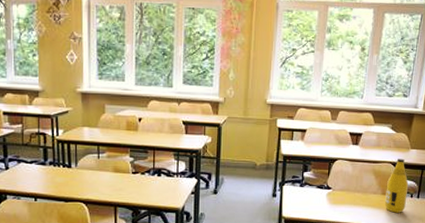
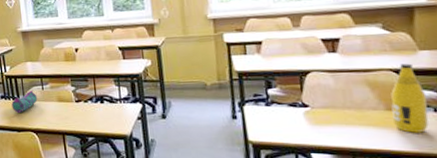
pencil case: none [61,158,92,182] -> present [11,90,38,113]

